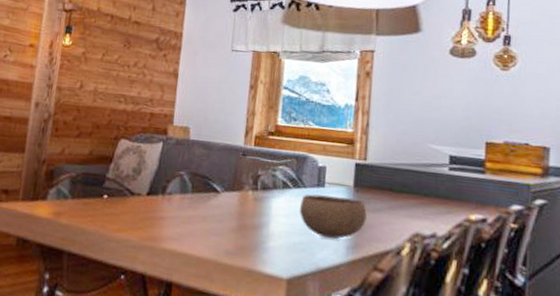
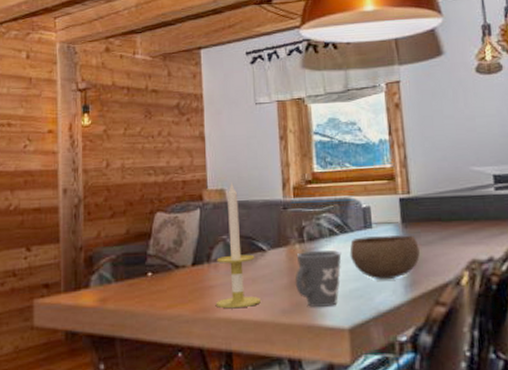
candle: none [163,122,208,243] -> present [215,182,261,309]
mug: none [242,199,292,255] -> present [295,249,342,307]

